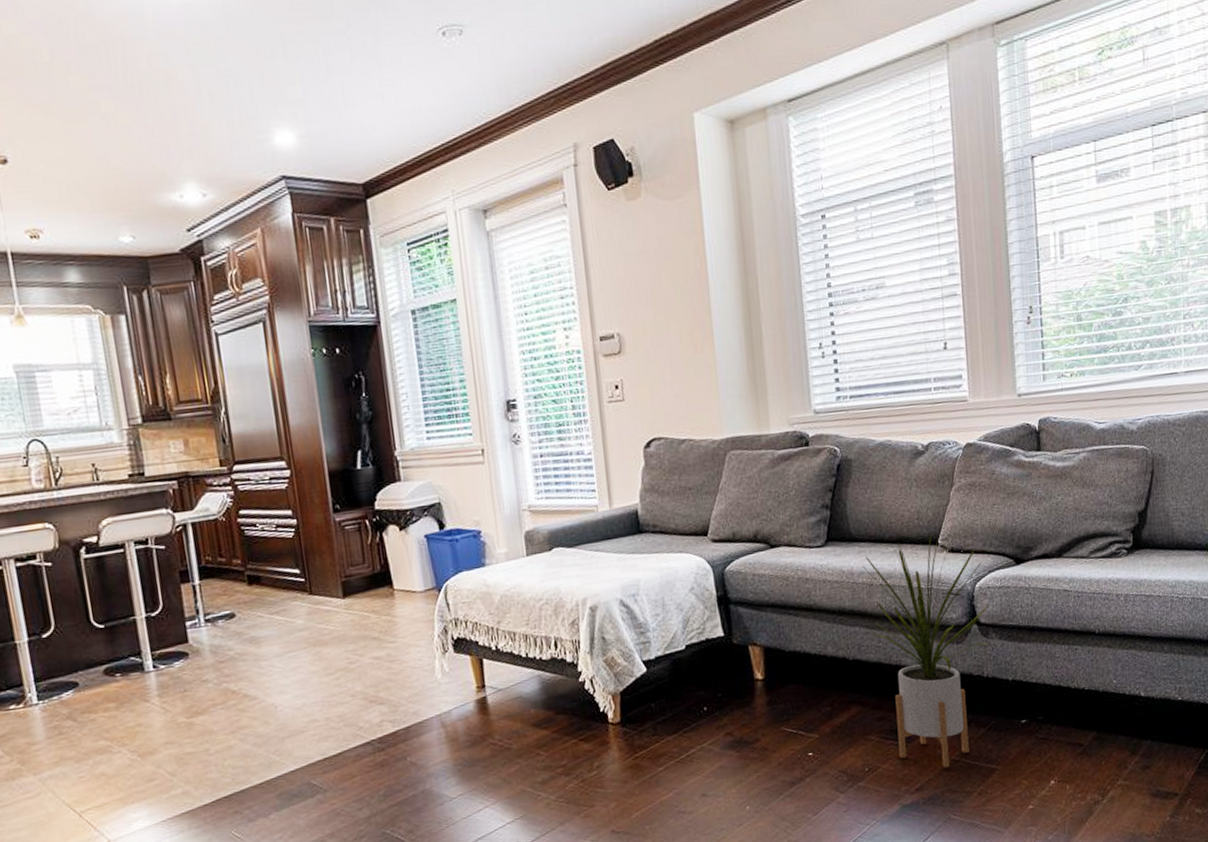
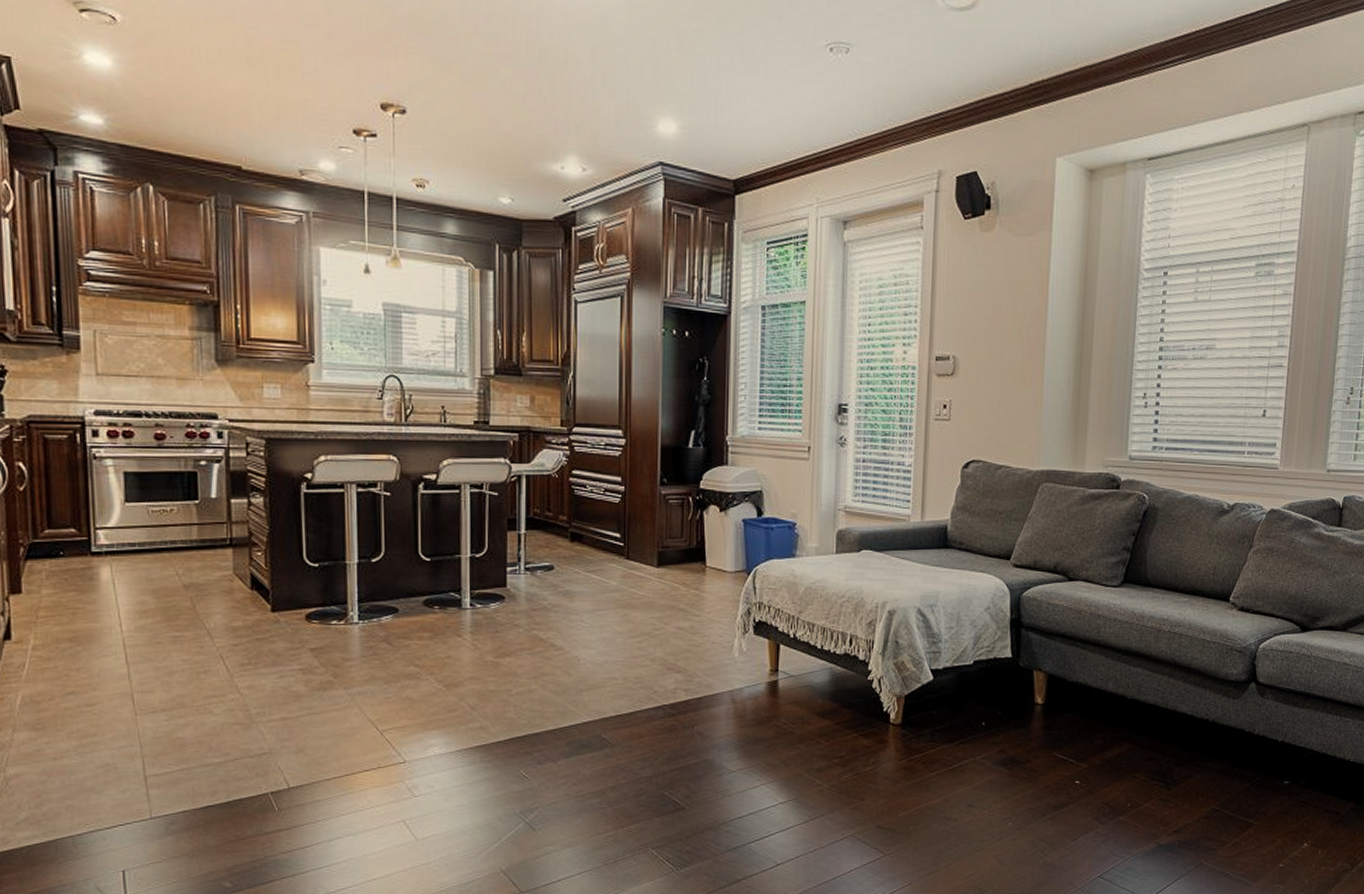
house plant: present [861,533,995,768] -> none [1153,589,1271,816]

